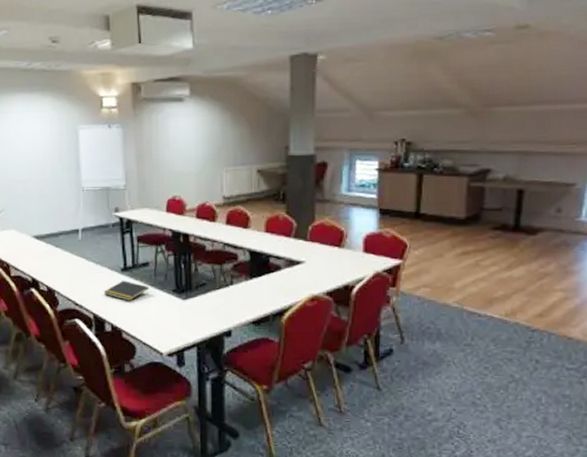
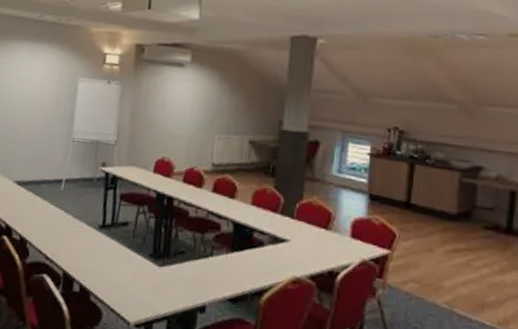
notepad: present [103,280,150,301] -> none [77,238,126,261]

